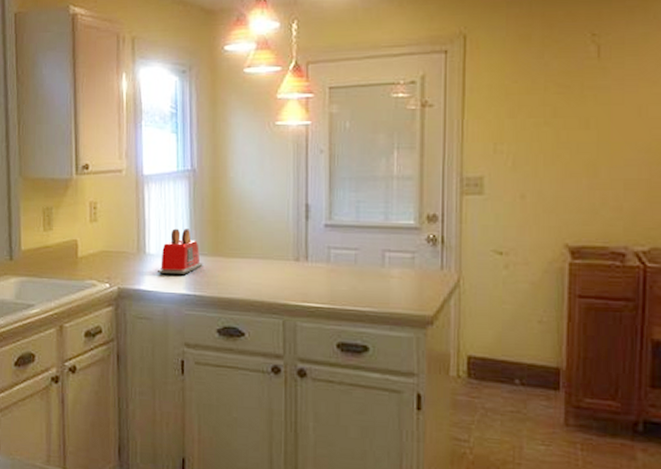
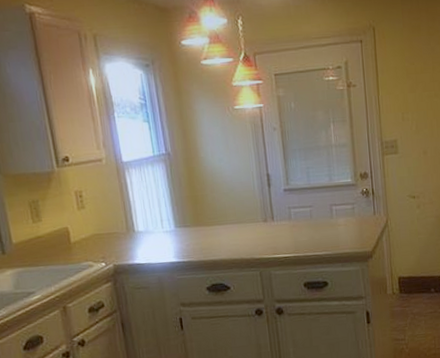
toaster: present [158,228,203,274] -> none [148,205,188,248]

